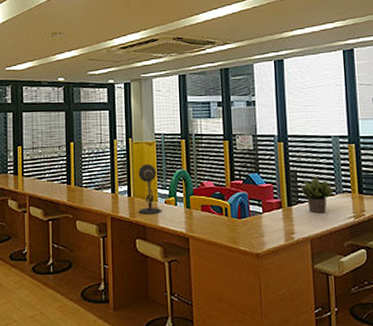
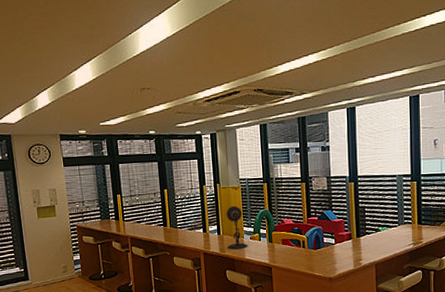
potted plant: present [300,175,341,214] -> none [368,209,403,243]

